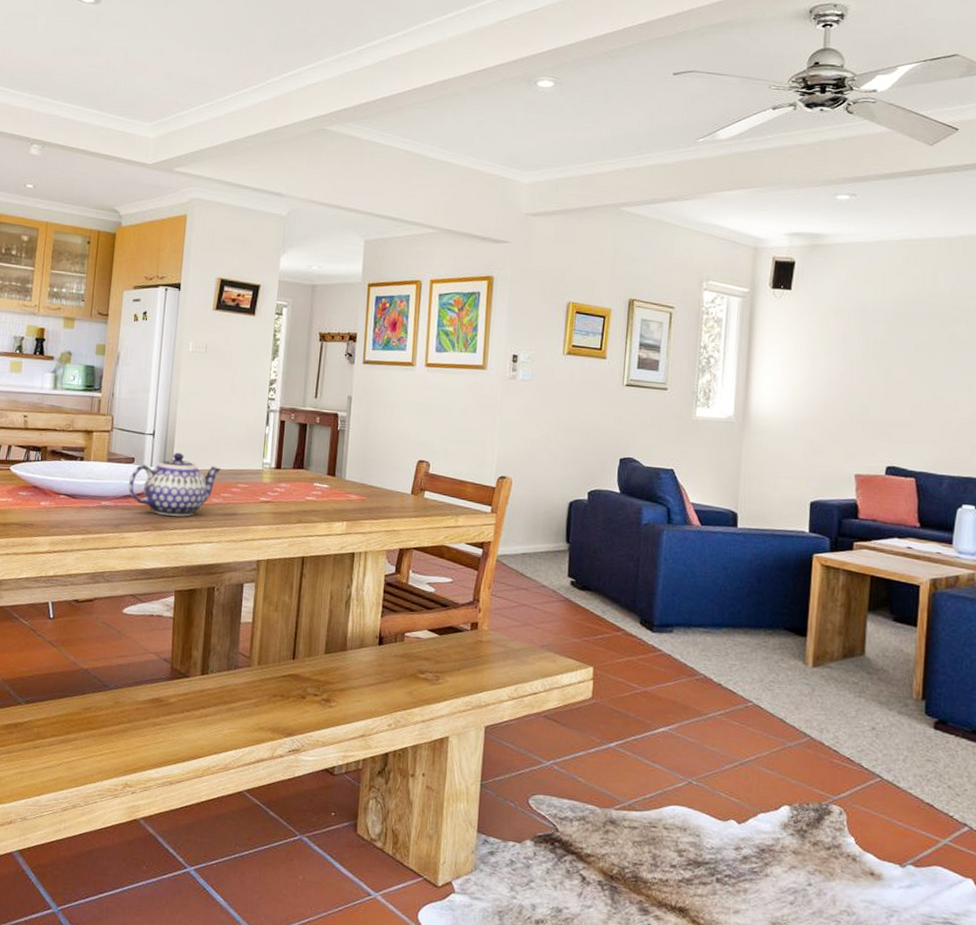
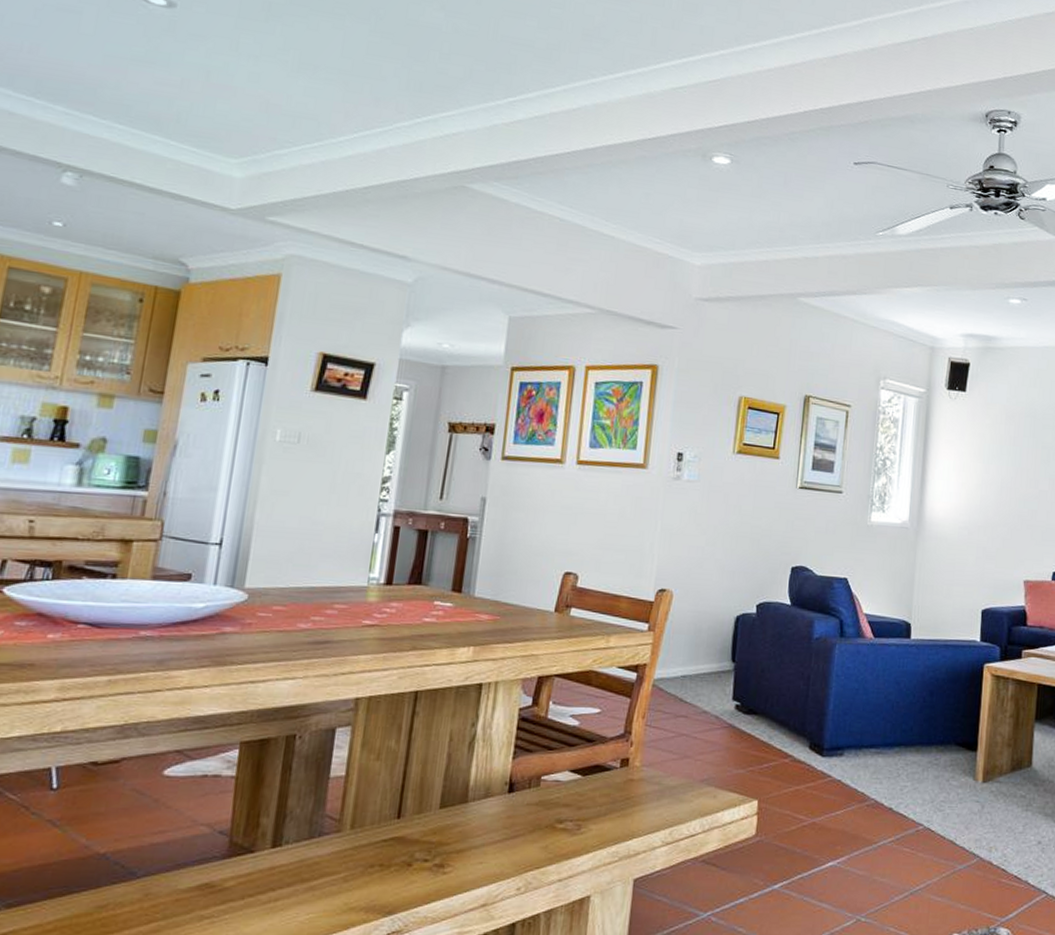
teapot: present [128,453,221,517] -> none [180,567,312,648]

